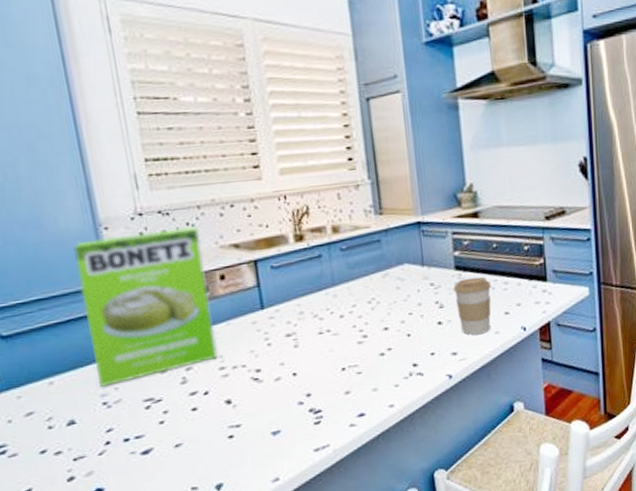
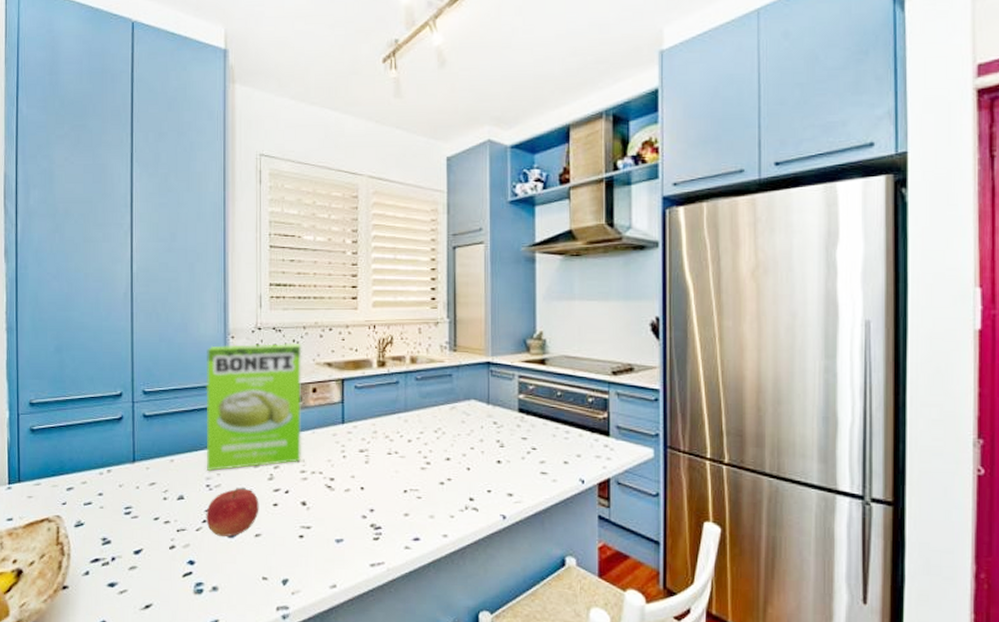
fruit: none [107,398,175,456] -> present [206,488,259,537]
coffee cup: present [453,277,491,335] -> none [514,422,552,479]

